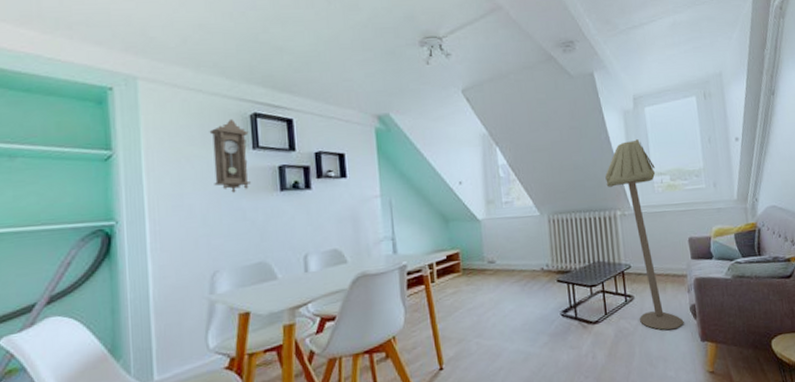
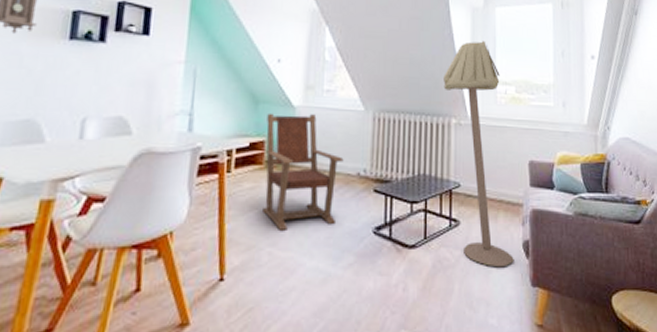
armchair: none [457,224,528,324] -> present [263,113,344,230]

